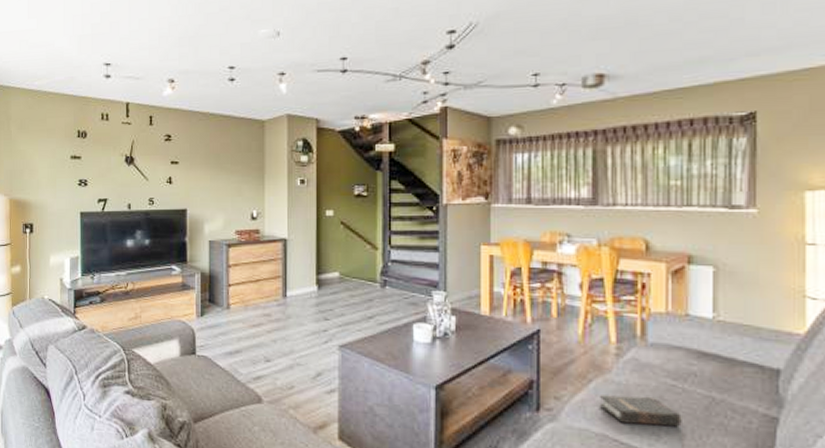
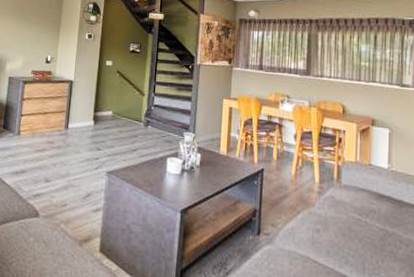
hardback book: present [599,395,682,427] -> none [304,224,364,253]

